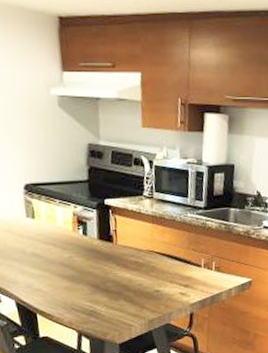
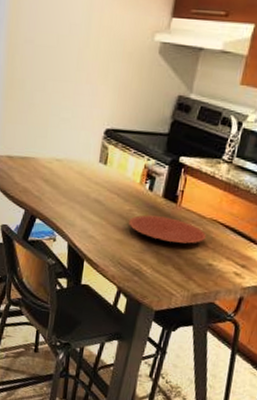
plate: none [71,256,147,279] -> present [128,215,206,244]

